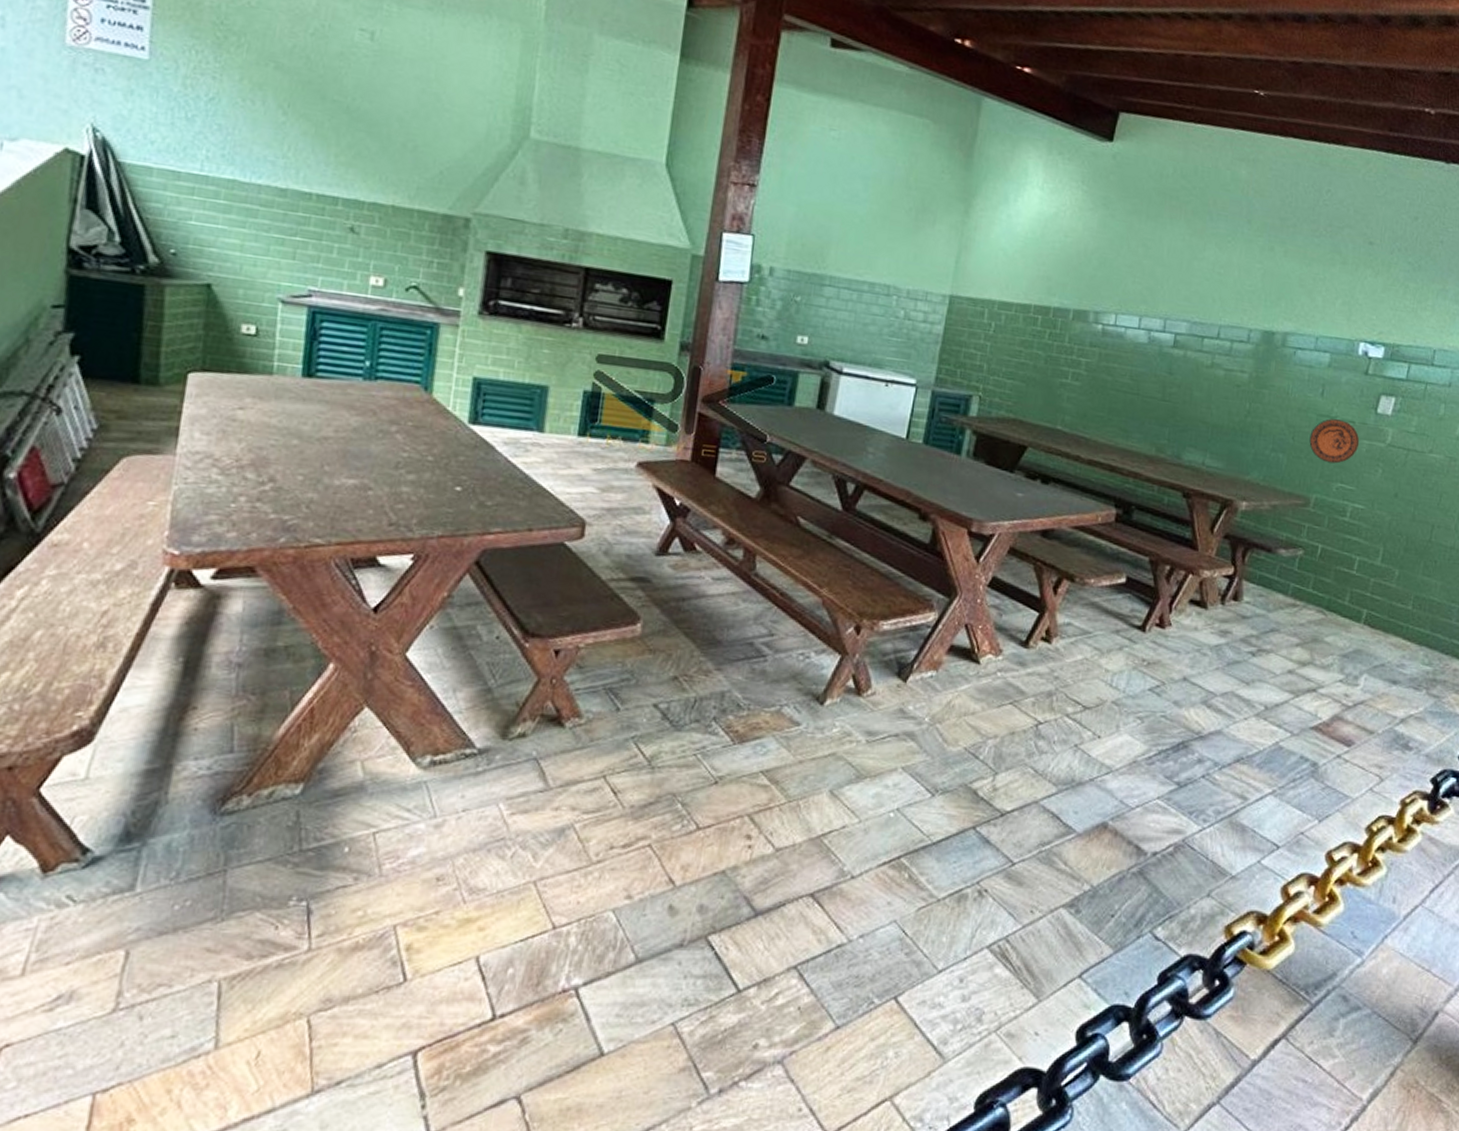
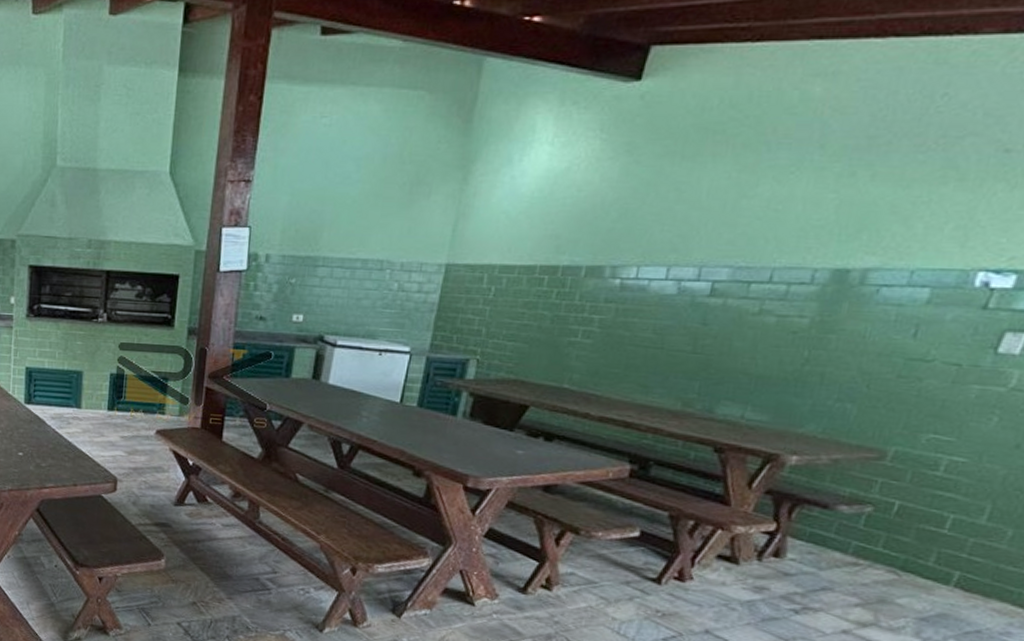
decorative plate: present [1309,418,1360,464] -> none [890,361,967,413]

